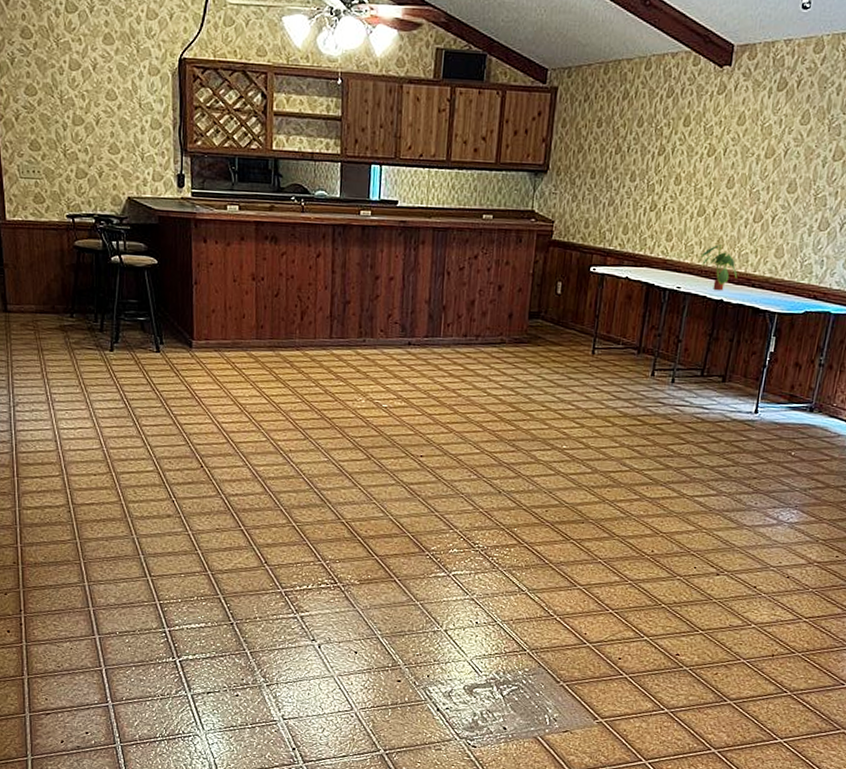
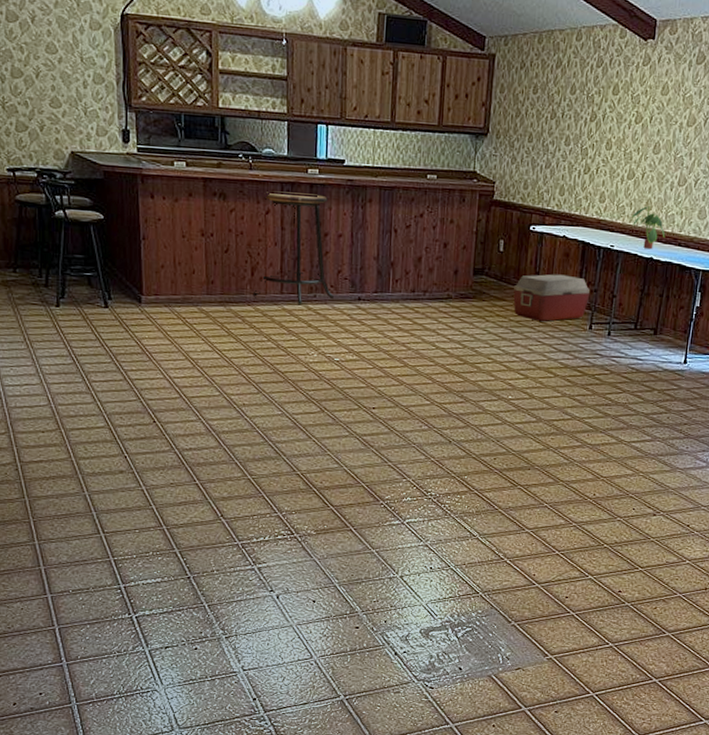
bar stool: none [301,234,383,350] -> present [252,191,334,306]
cooler: none [570,317,653,368] -> present [513,274,590,321]

